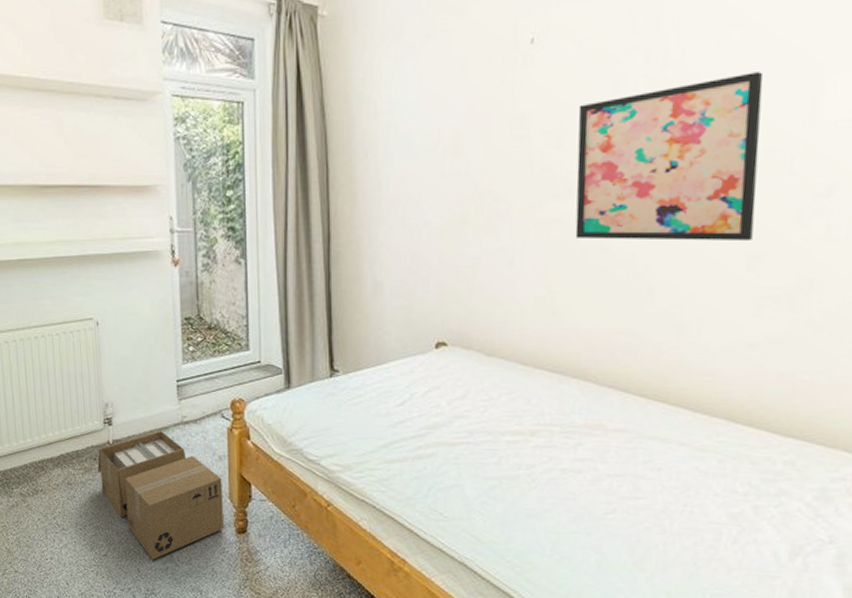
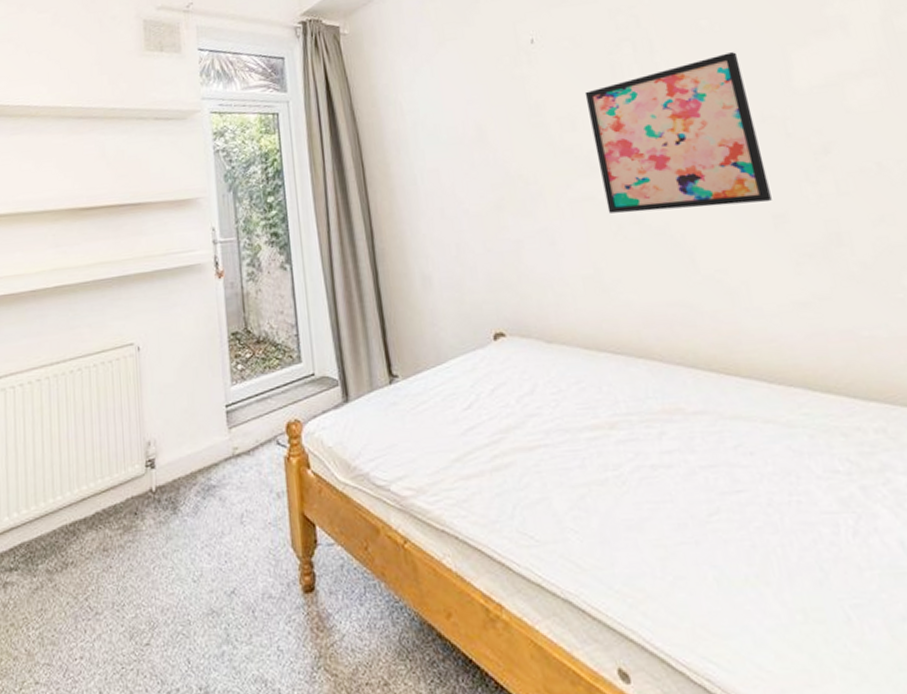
cardboard box: present [97,430,224,560] -> none [138,468,288,643]

